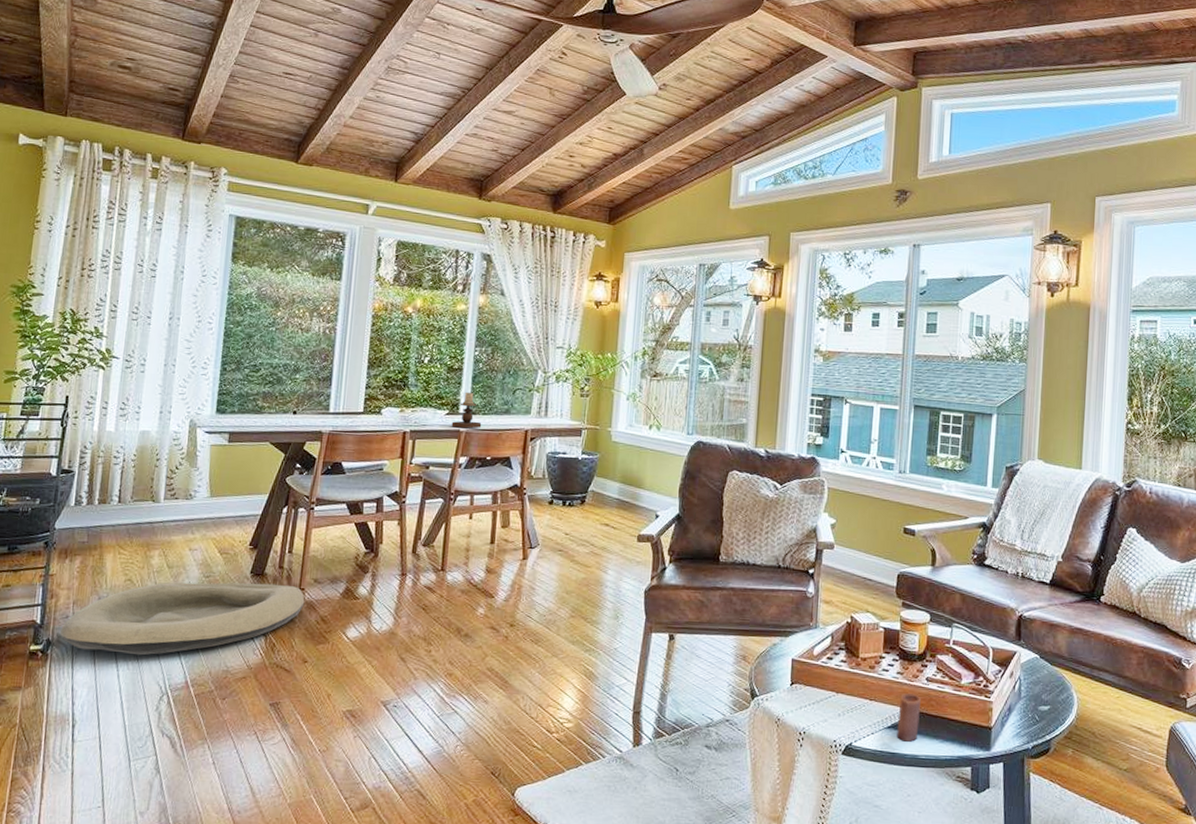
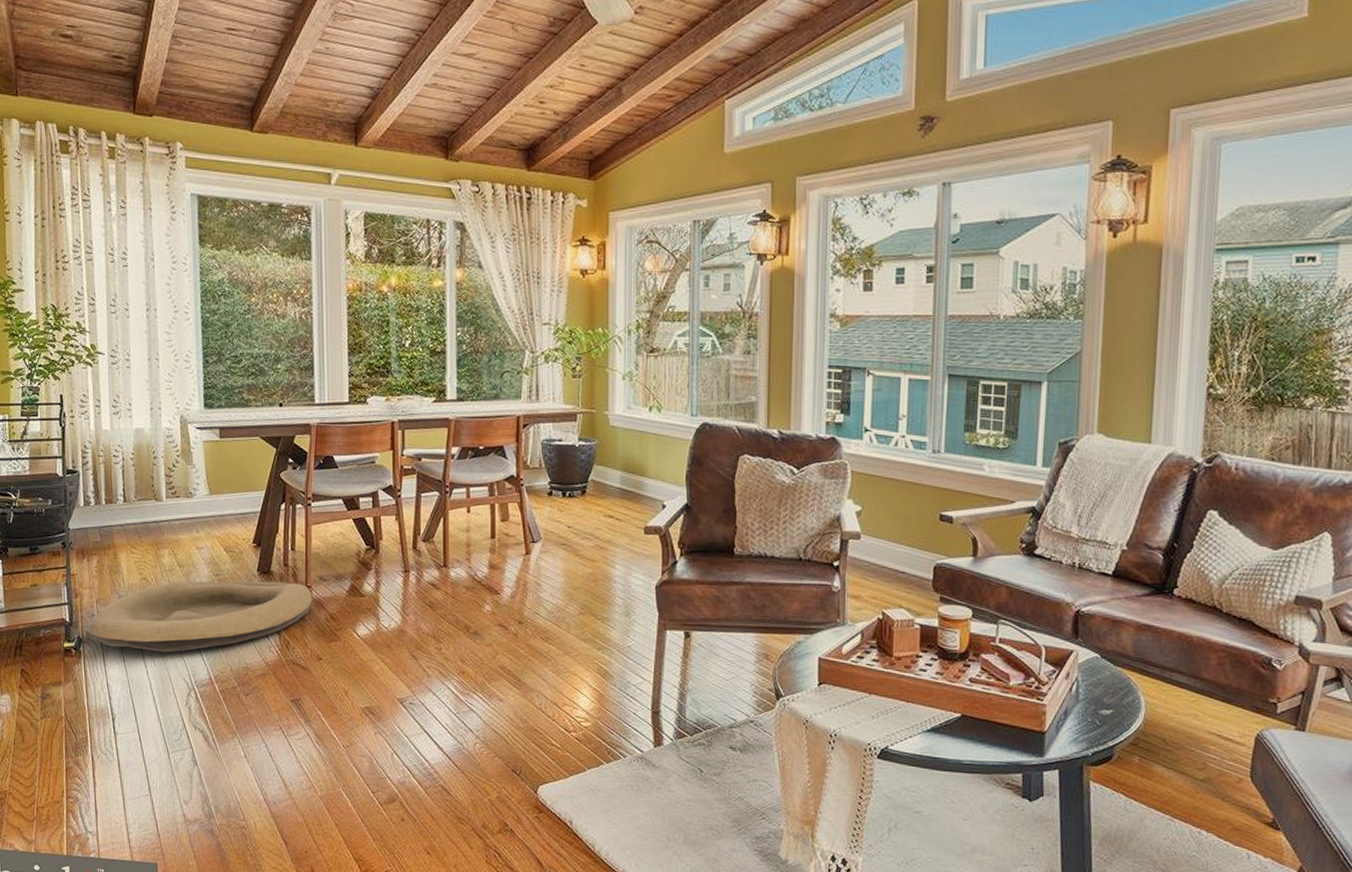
candlestick: present [451,391,482,429] -> none [440,376,471,416]
candle: present [897,693,921,742] -> none [937,695,963,746]

